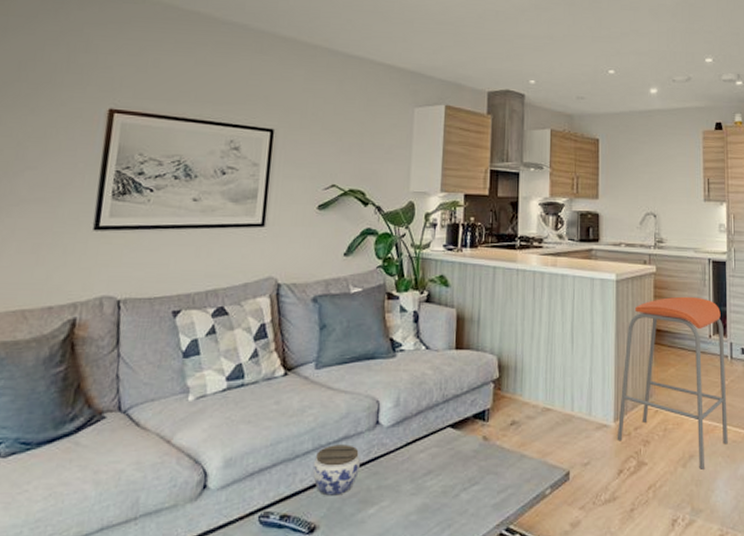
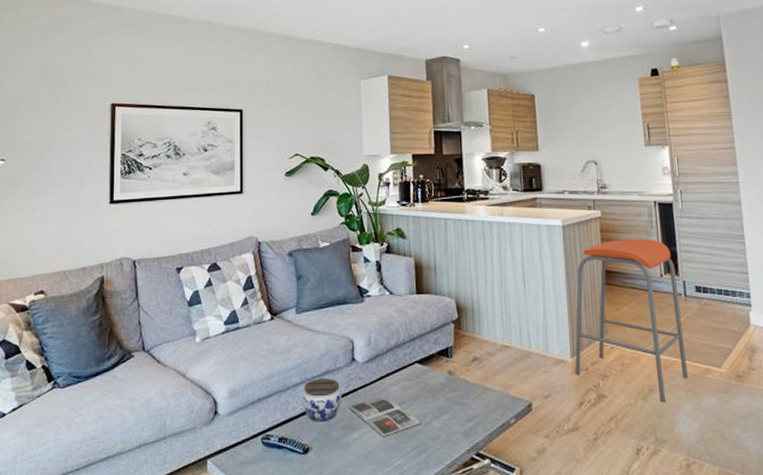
magazine: none [367,465,448,513] -> present [349,396,421,438]

